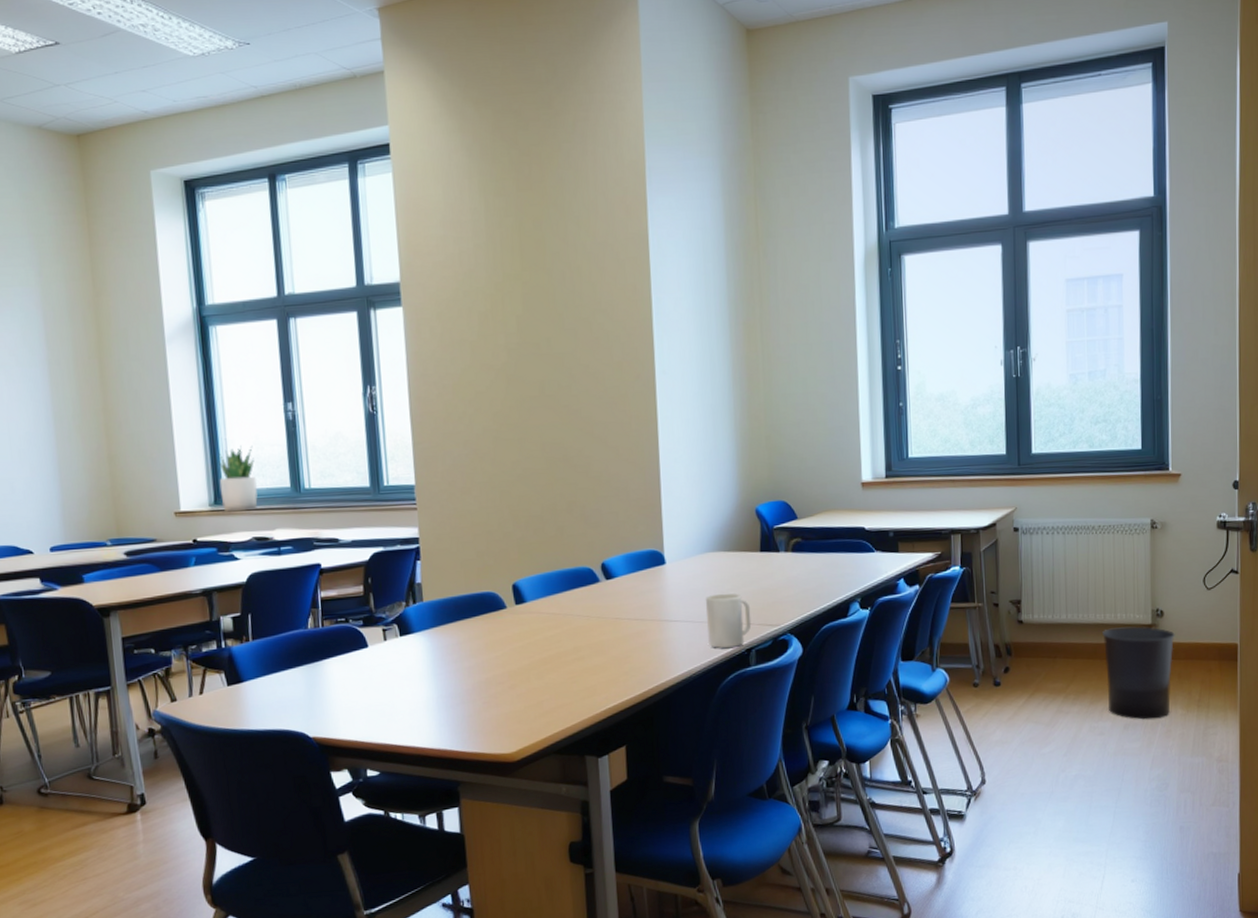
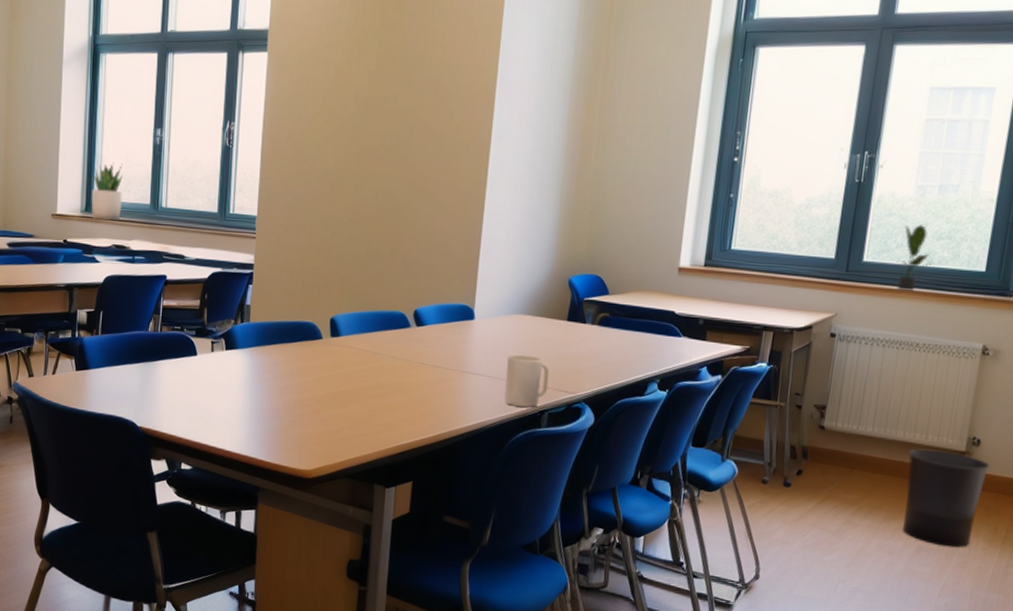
potted plant: none [1063,410,1095,478] -> present [897,223,934,292]

